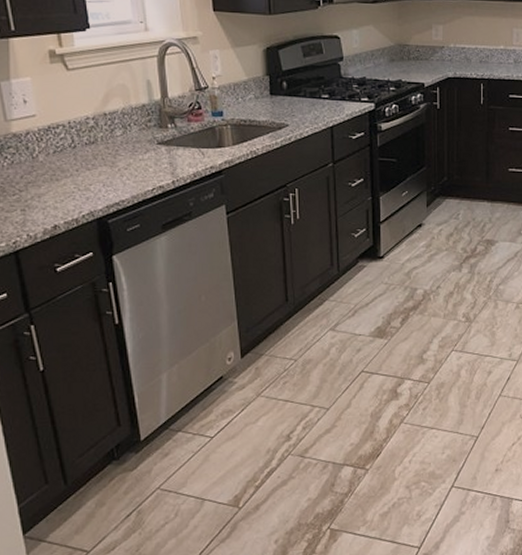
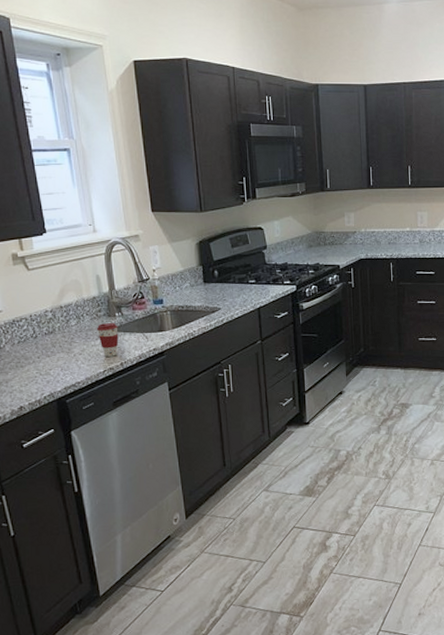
coffee cup: none [145,135,171,173] -> present [96,323,119,357]

